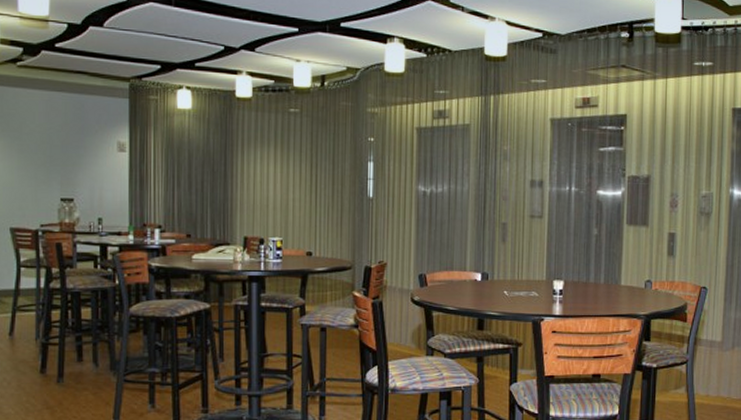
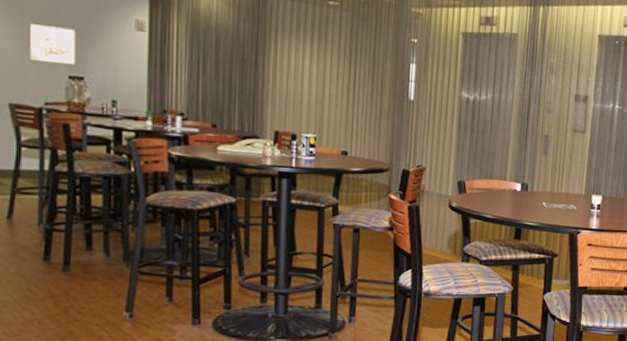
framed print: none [26,153,67,188] -> present [28,24,76,66]

